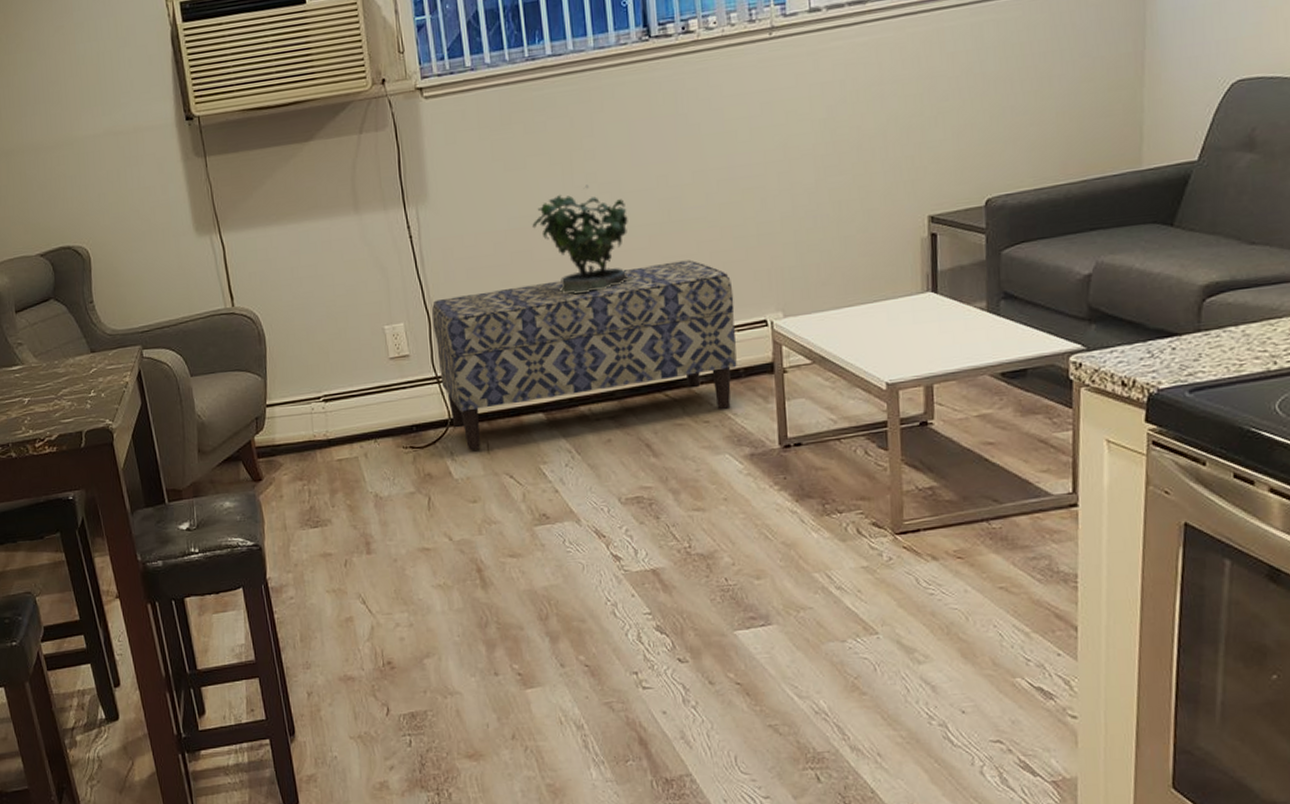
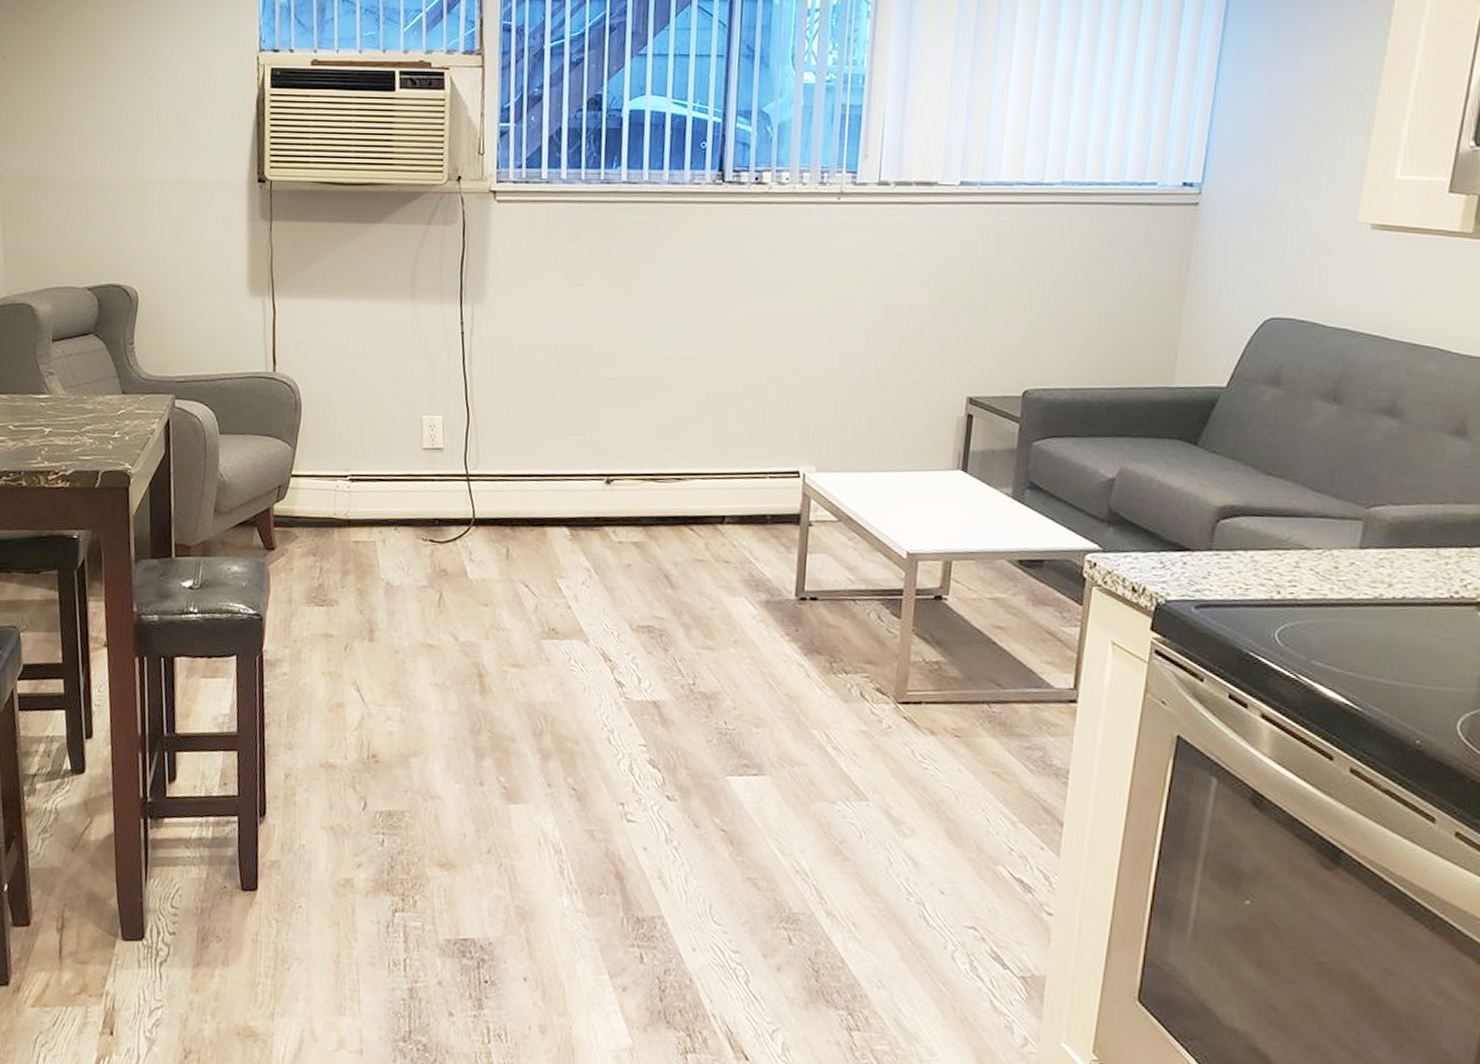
bench: present [431,259,737,451] -> none [470,398,771,554]
potted plant: present [532,184,640,294] -> none [584,311,681,416]

